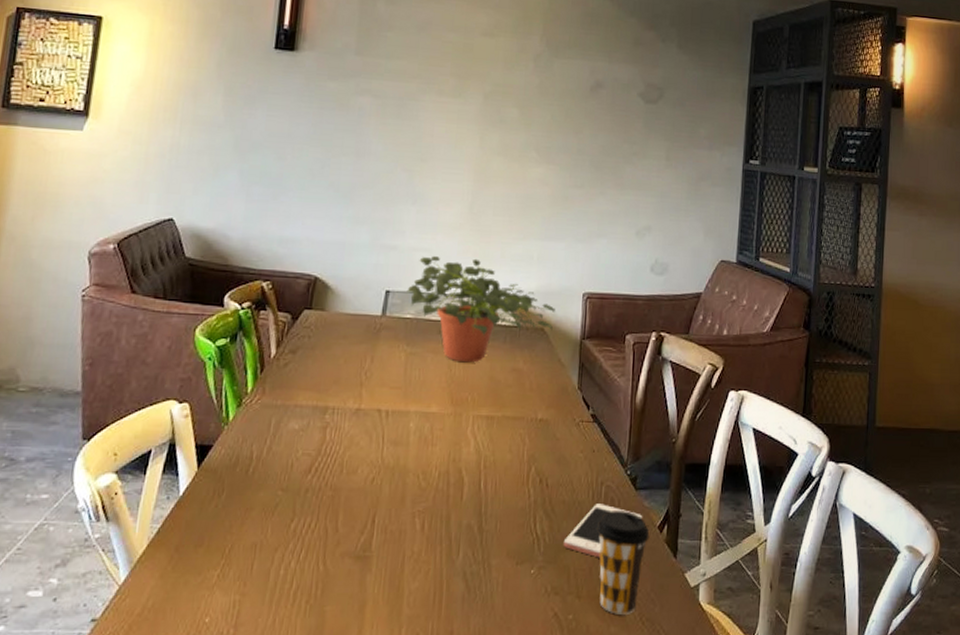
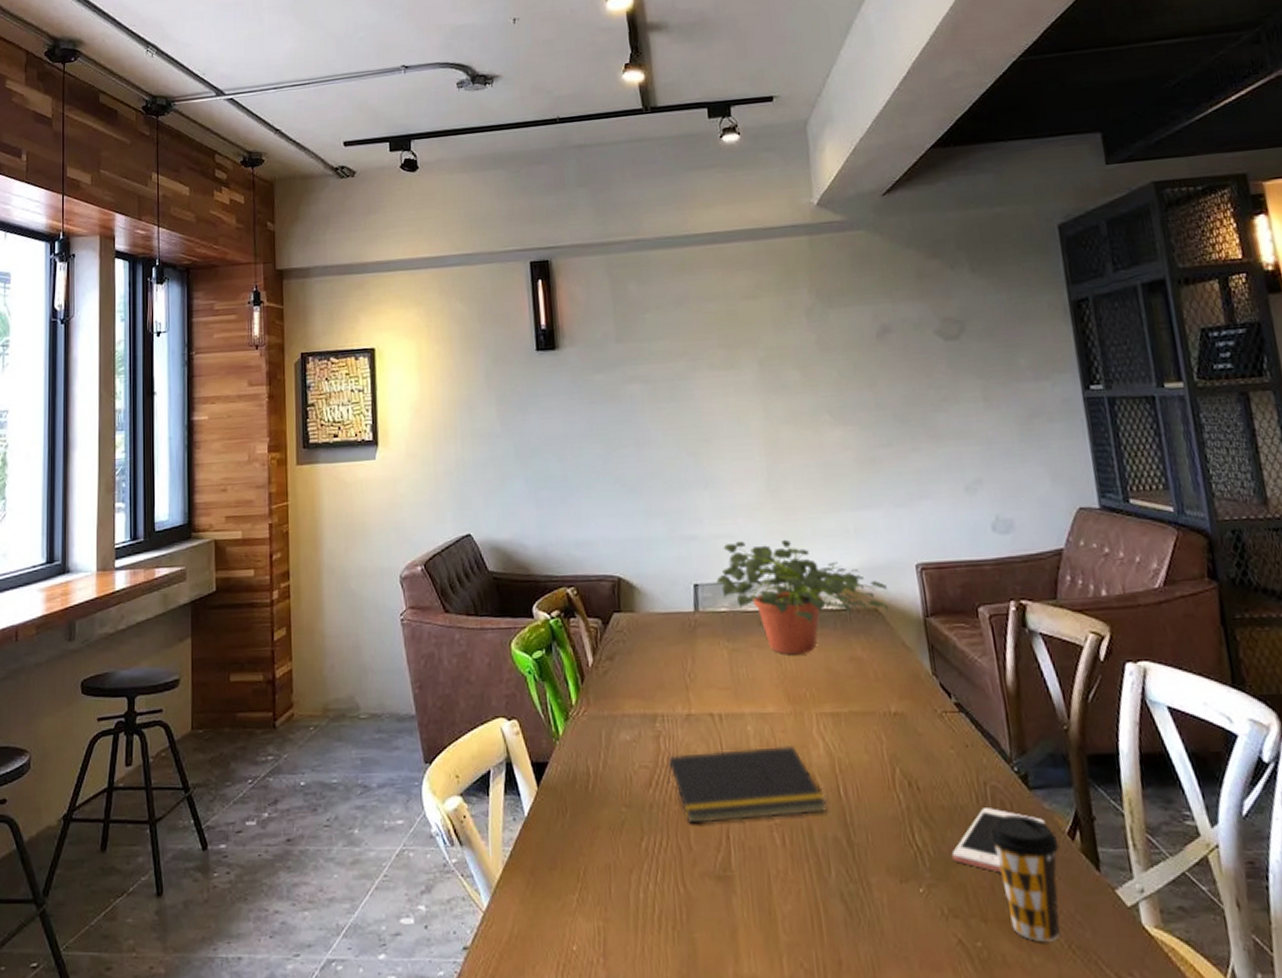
notepad: none [326,441,467,508] -> present [667,744,827,824]

